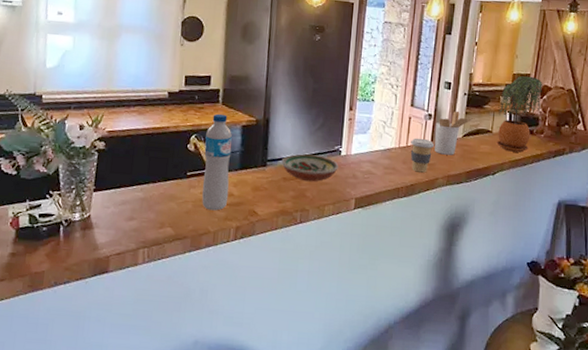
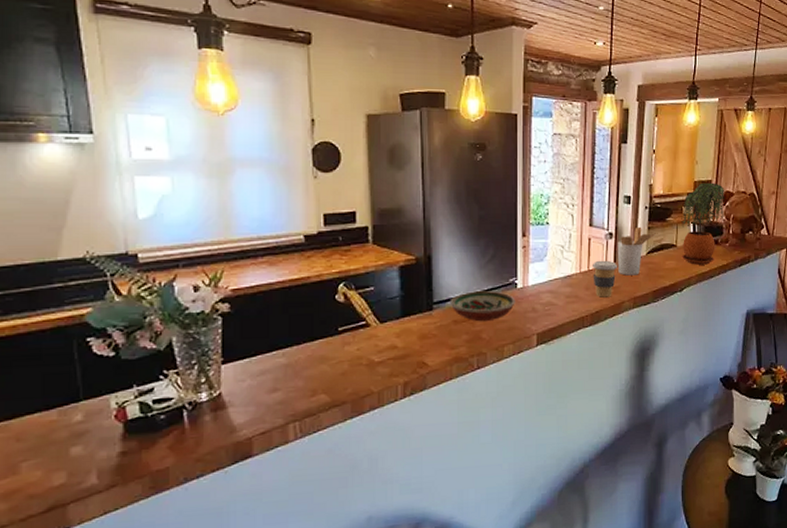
water bottle: present [202,113,233,211] -> none [357,255,391,368]

